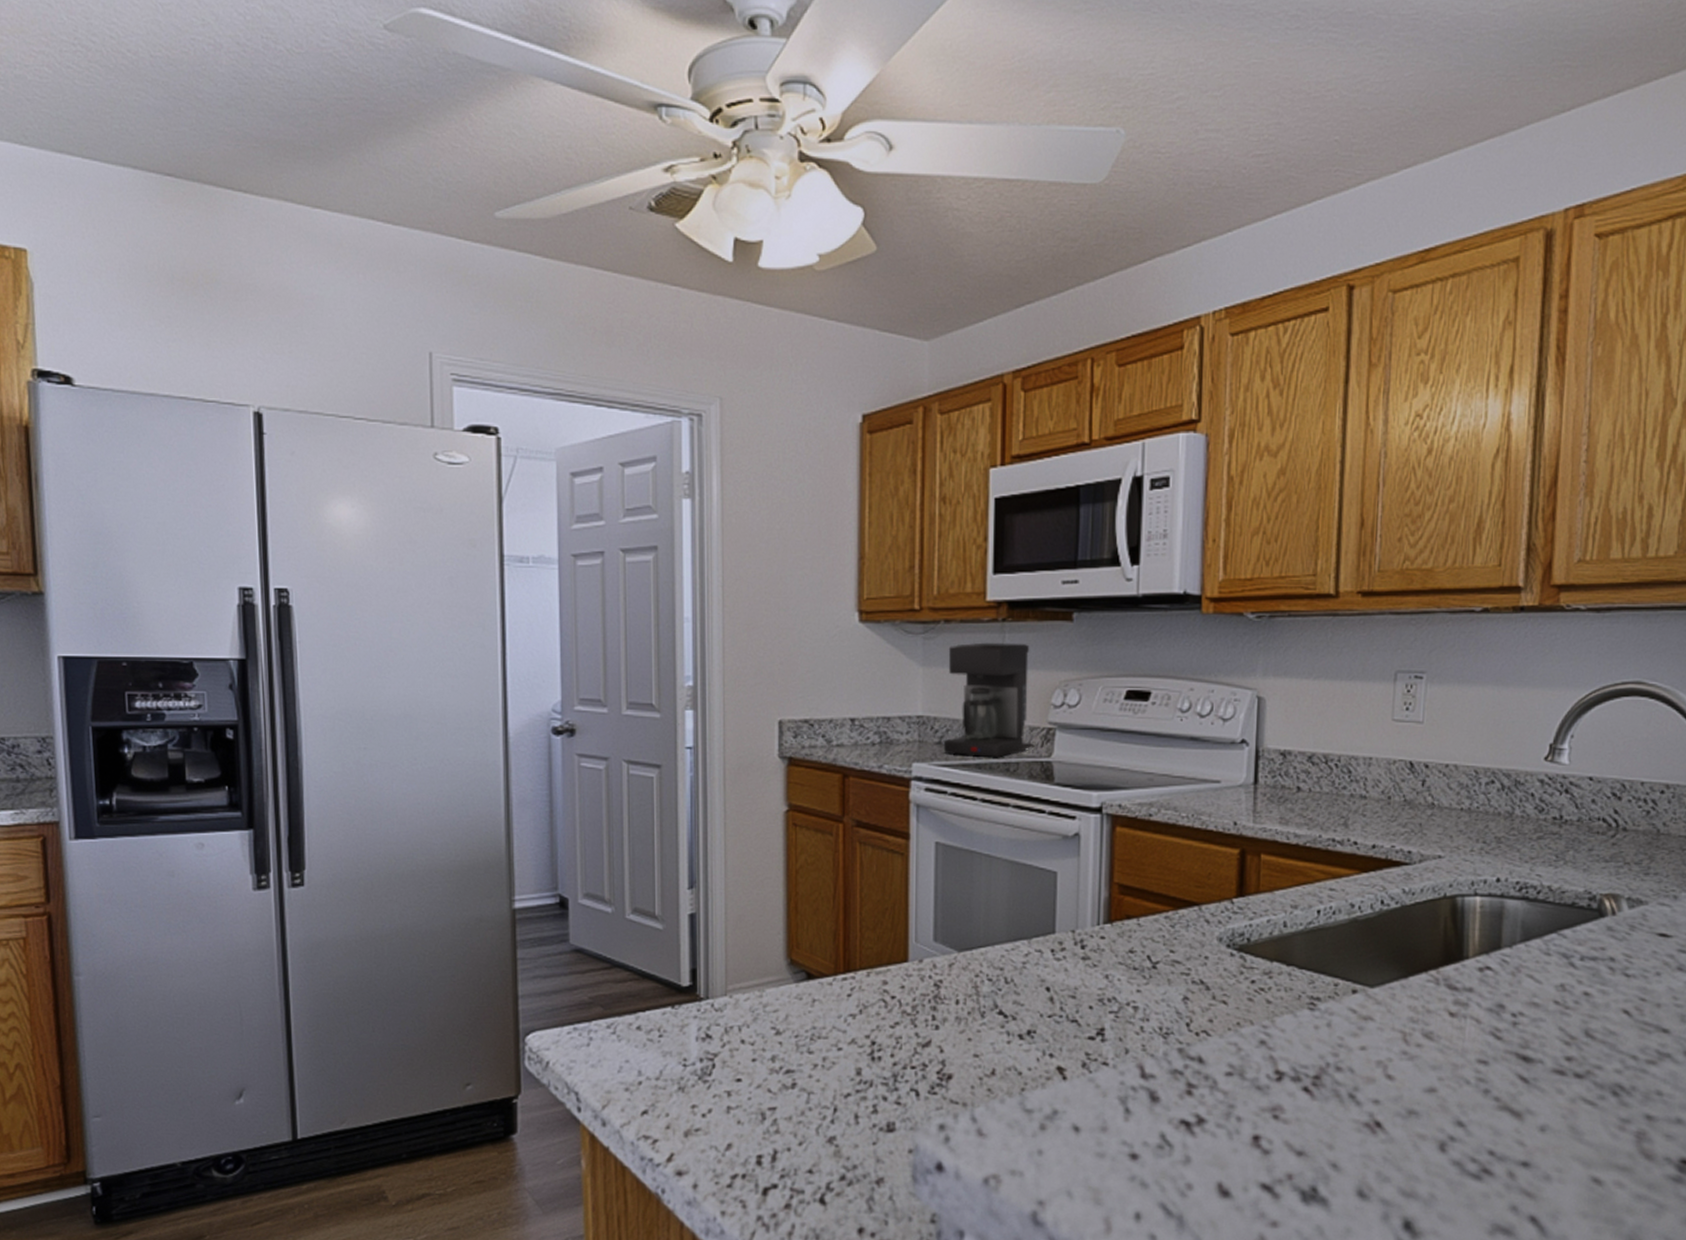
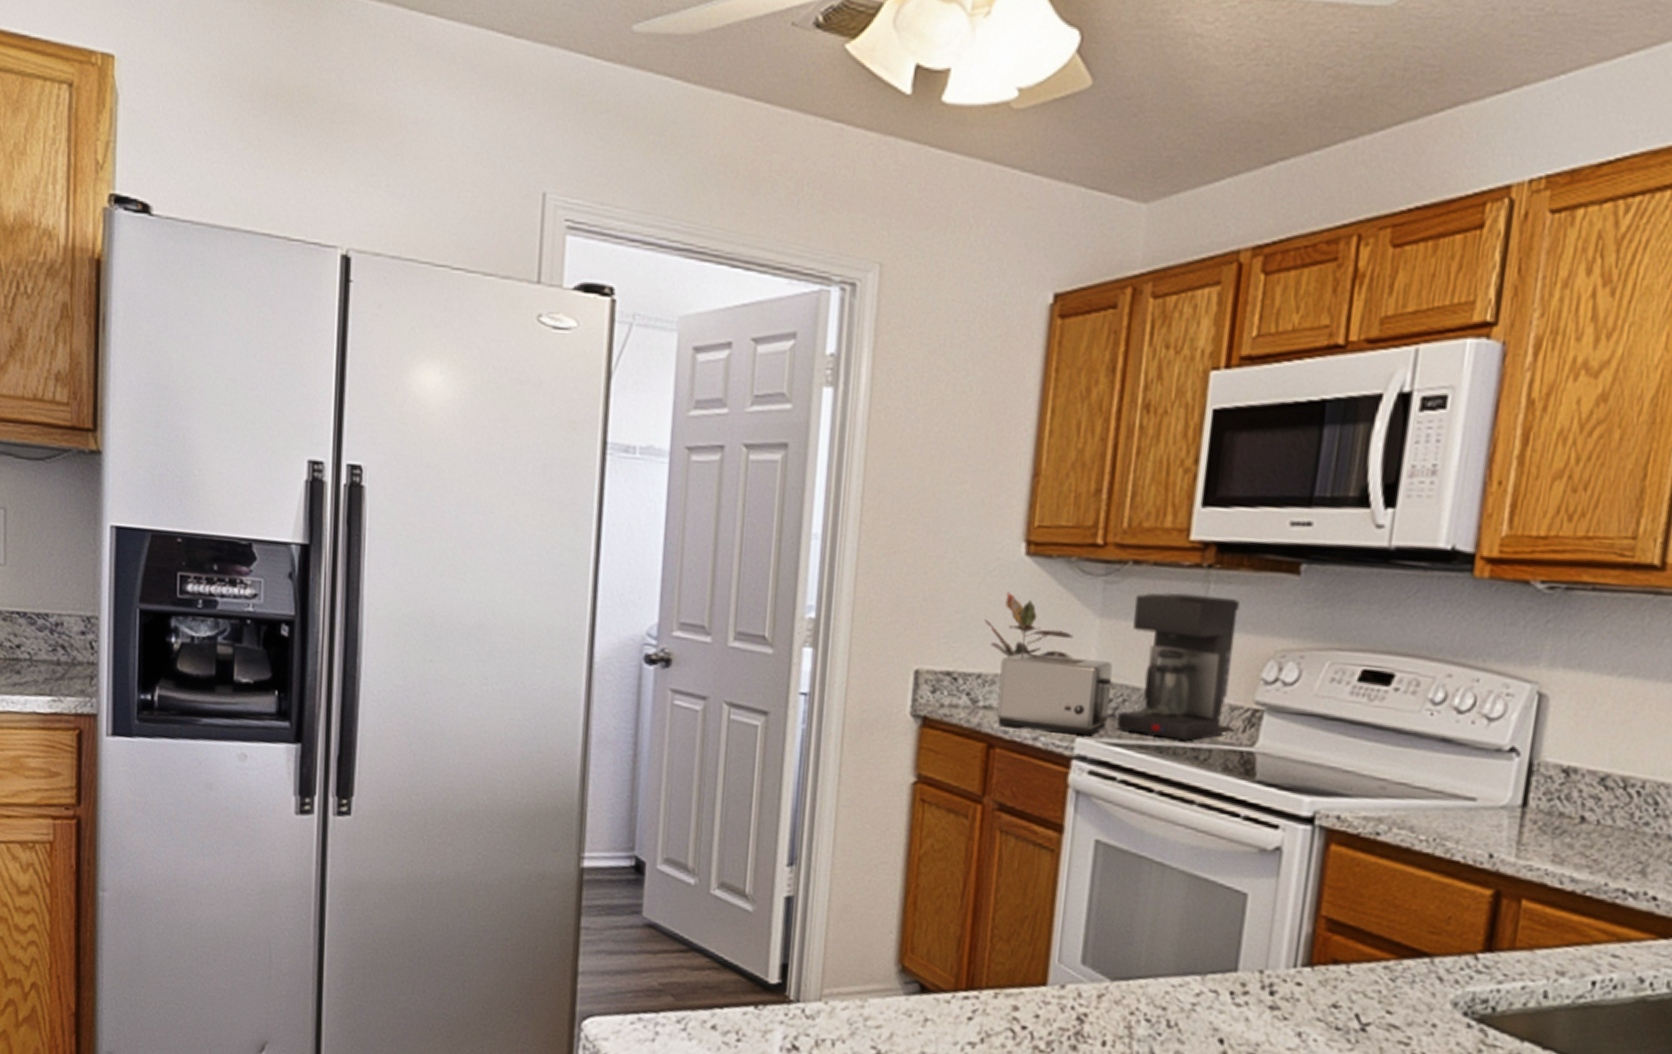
potted plant: none [831,652,904,704] -> present [984,592,1074,660]
toaster: none [848,700,937,761] -> present [996,653,1112,736]

